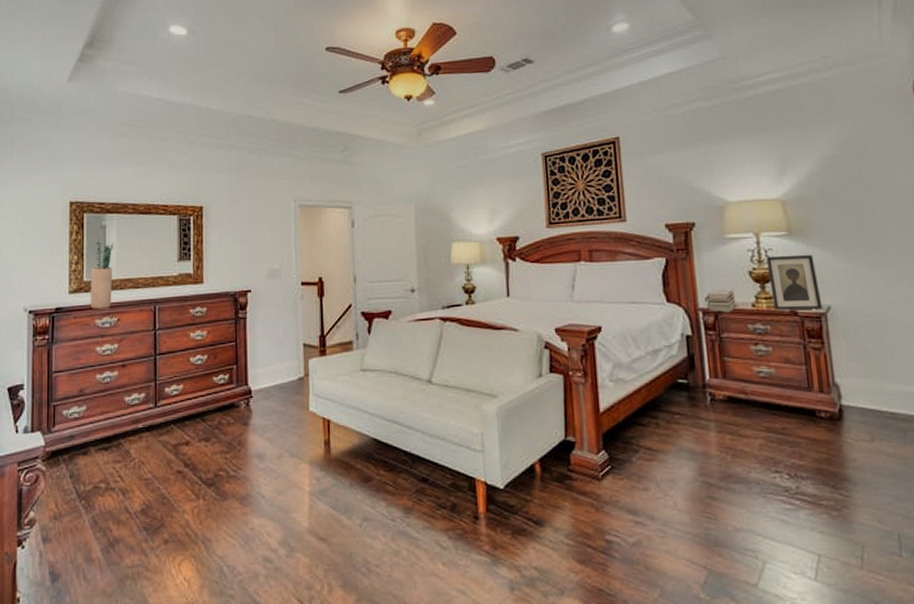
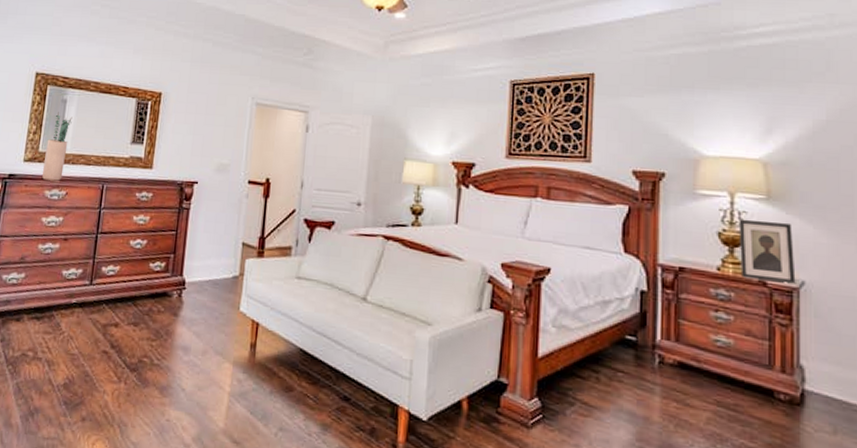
books: present [705,288,740,313] -> none [666,245,703,273]

